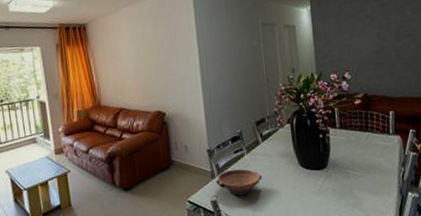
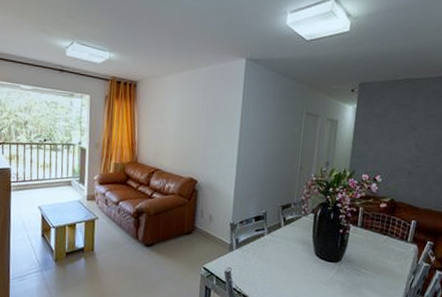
bowl: present [216,169,262,197] -> none [233,246,278,273]

